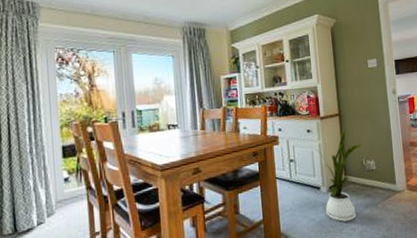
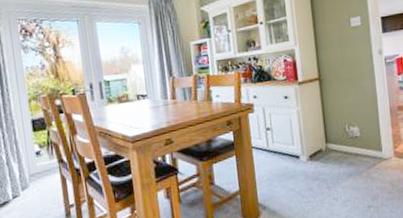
house plant: present [315,130,362,222] -> none [293,95,345,192]

